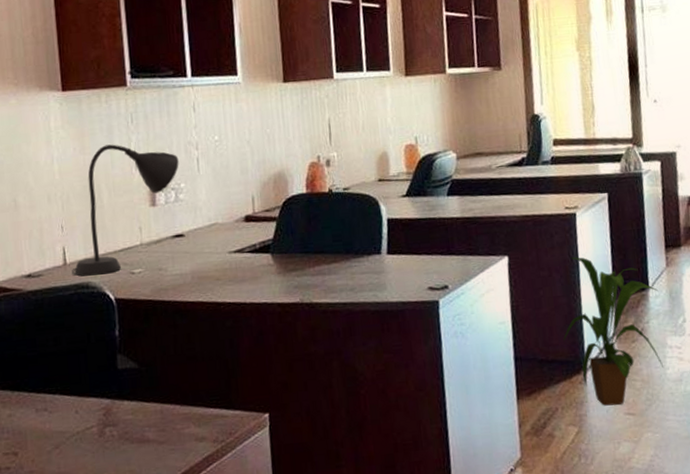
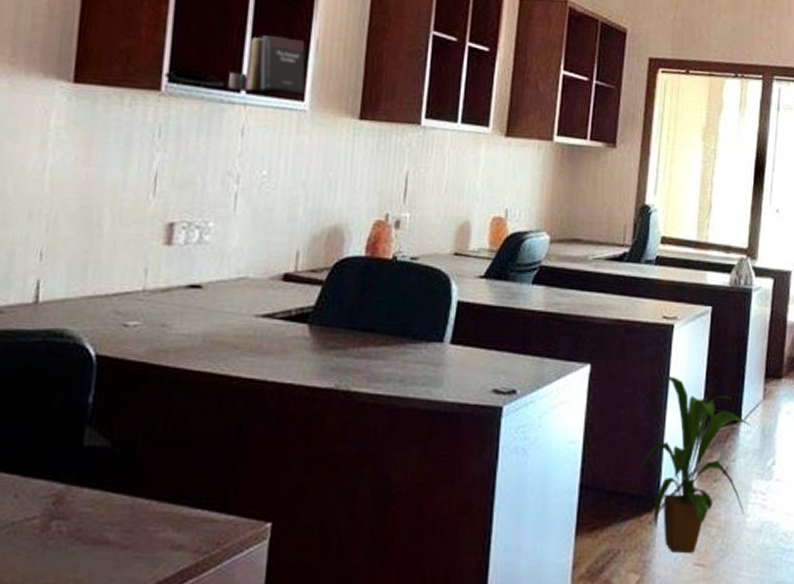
desk lamp: present [72,144,179,276] -> none [43,159,212,322]
books: none [176,25,237,77] -> present [228,35,306,95]

